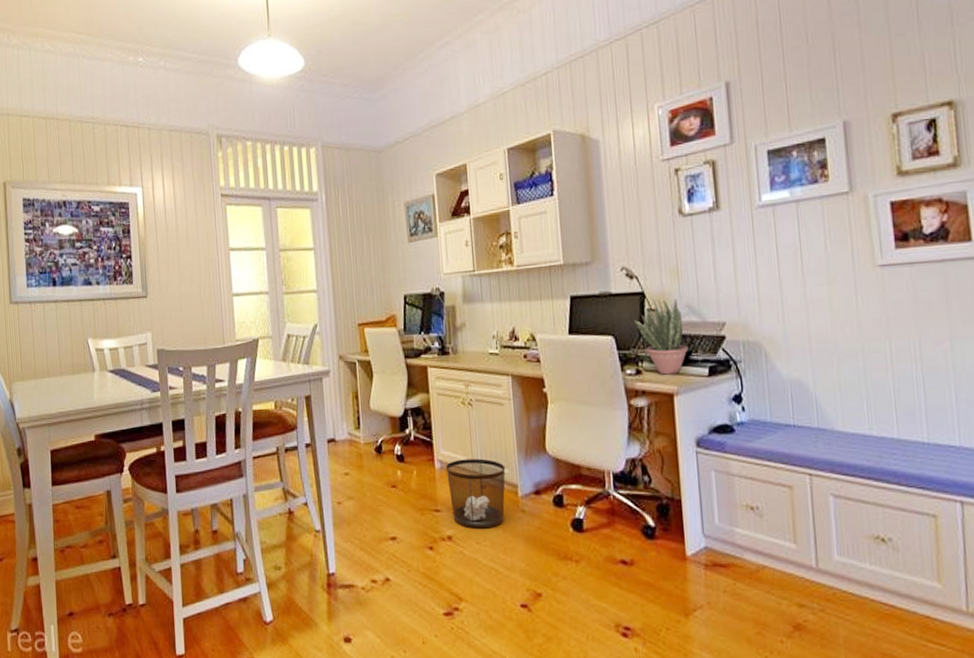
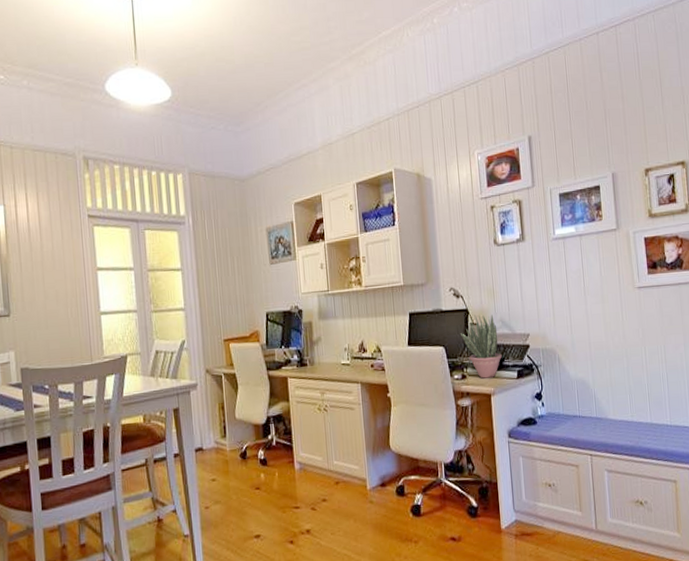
waste bin: present [445,458,506,529] -> none [304,458,356,521]

